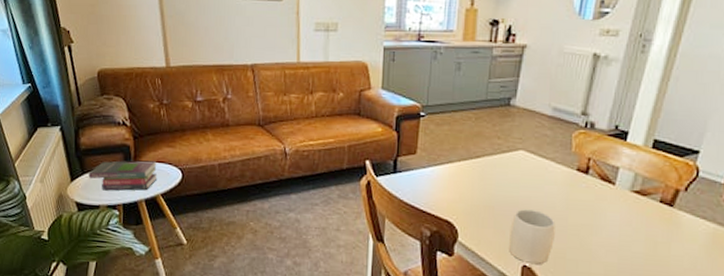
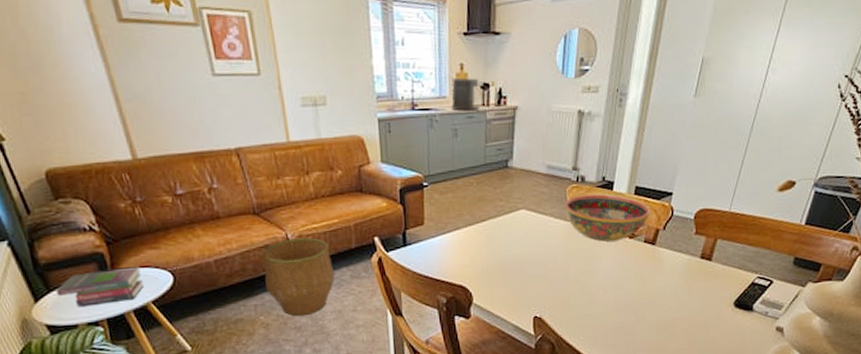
basket: none [259,152,324,228] -> present [262,237,335,317]
coffee maker: none [458,14,489,46] -> present [451,78,481,111]
mug: present [509,209,555,265] -> none [519,264,559,315]
bowl: none [568,142,670,196] -> present [564,194,650,242]

